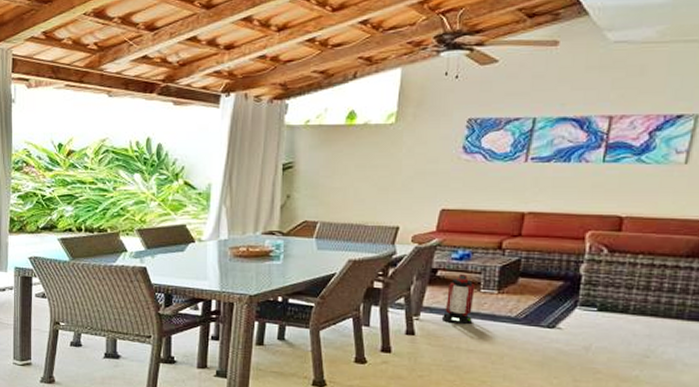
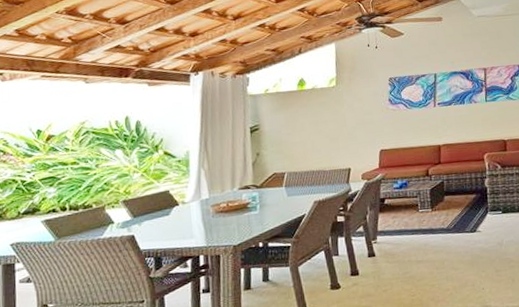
lantern: present [441,273,475,325] -> none [393,199,418,242]

